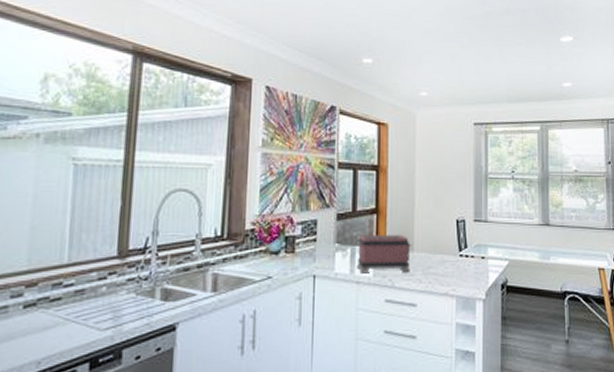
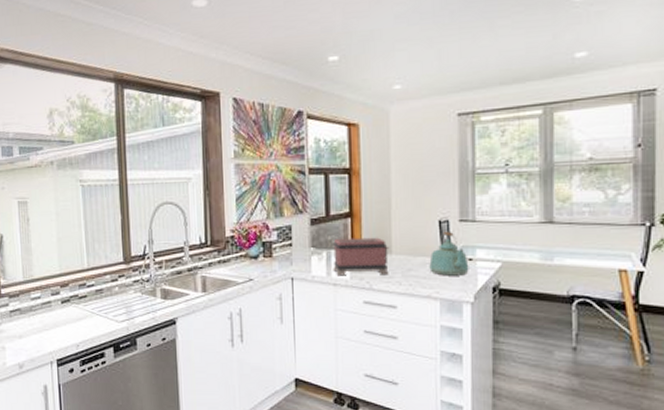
kettle: none [447,230,482,274] -> present [429,231,469,276]

